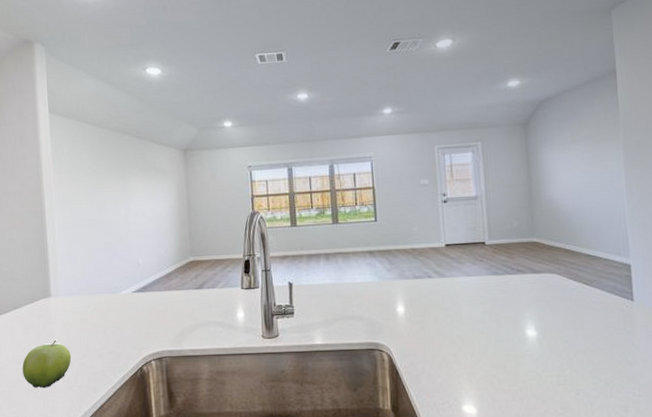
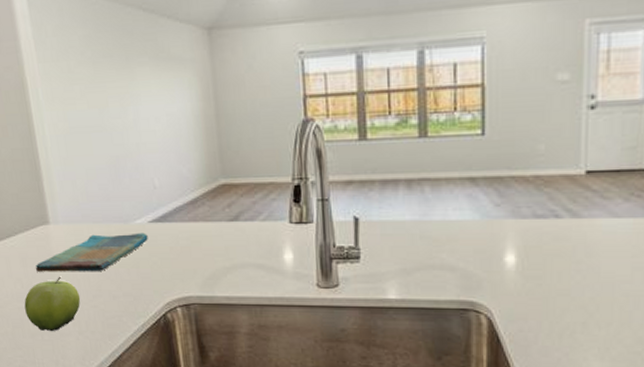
dish towel: none [36,301,131,337] -> present [36,232,148,272]

